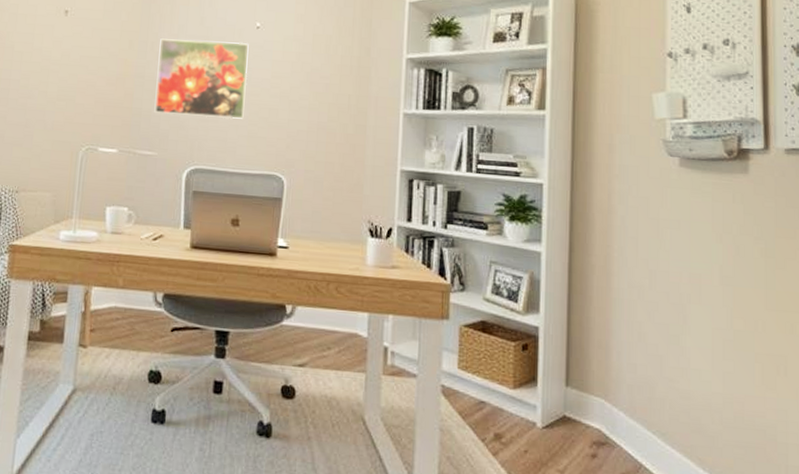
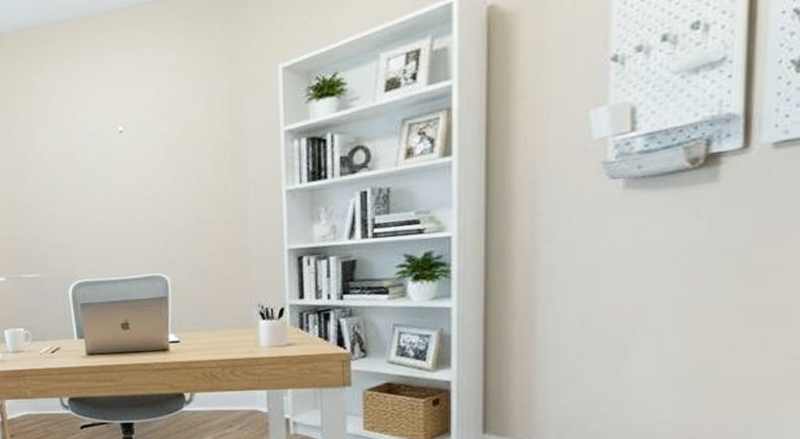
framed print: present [154,38,249,120] -> none [26,150,119,238]

